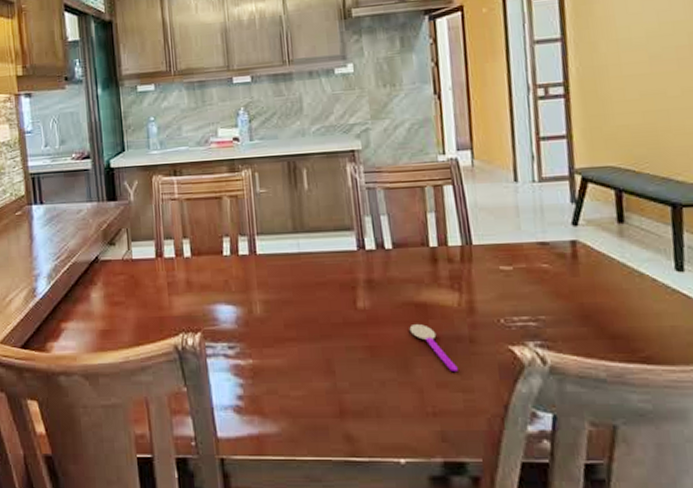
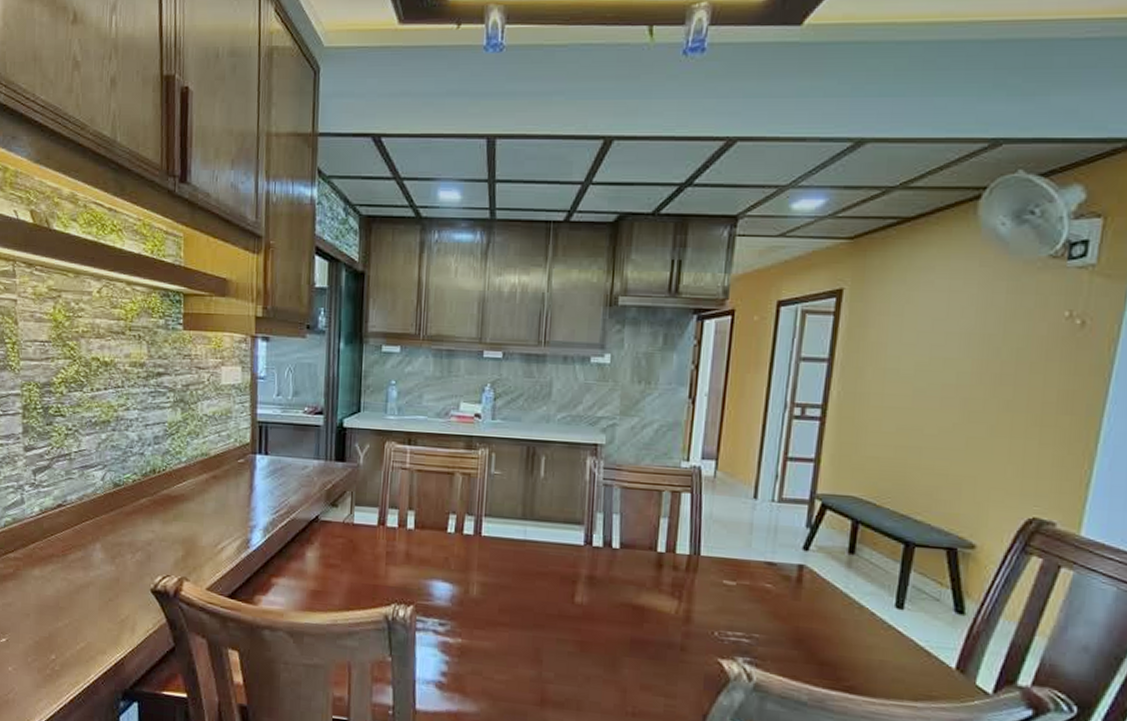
spoon: present [409,324,458,373] -> none [623,626,664,678]

